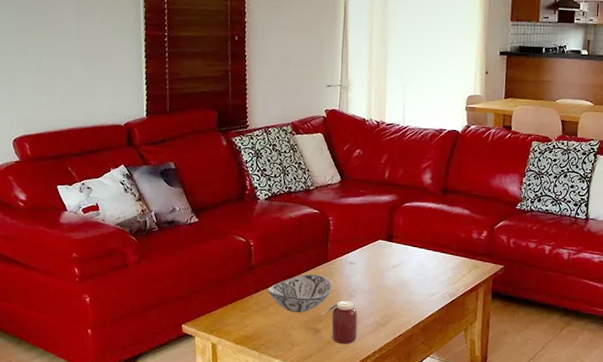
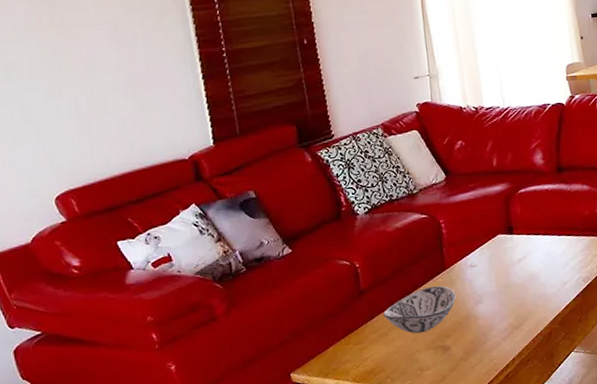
jar: present [320,298,358,345] -> none [446,306,492,358]

